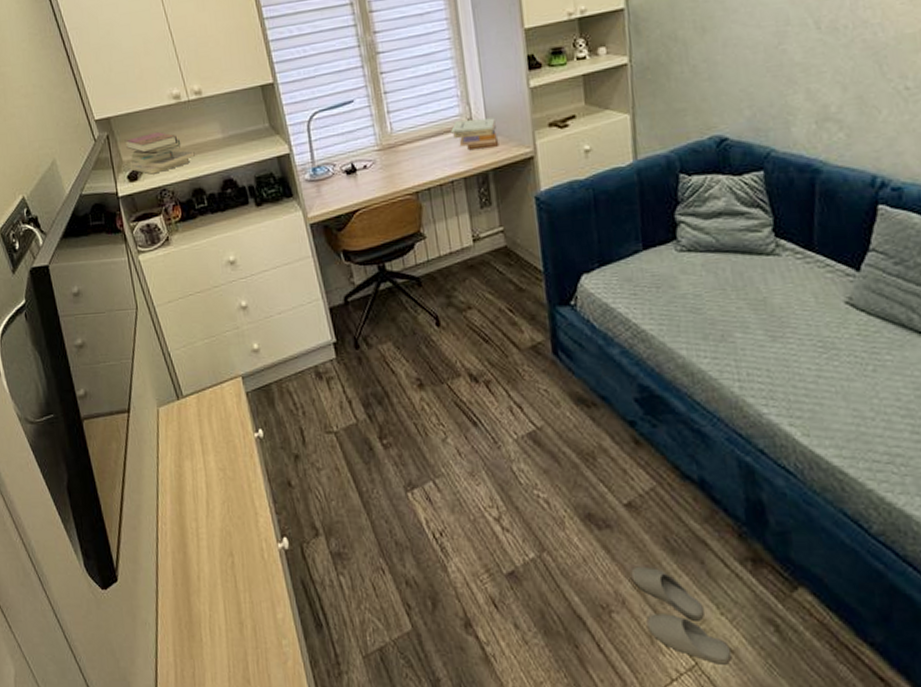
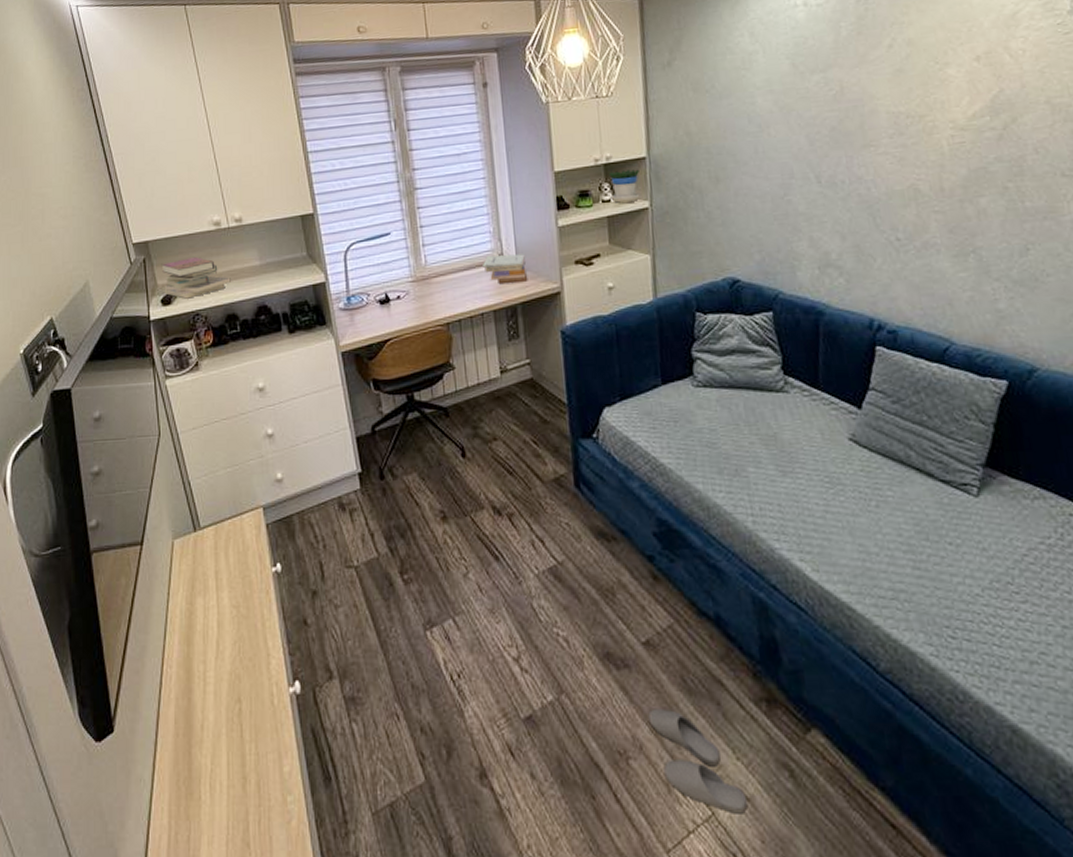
flowerpot: none [583,22,618,60] -> present [608,169,640,203]

